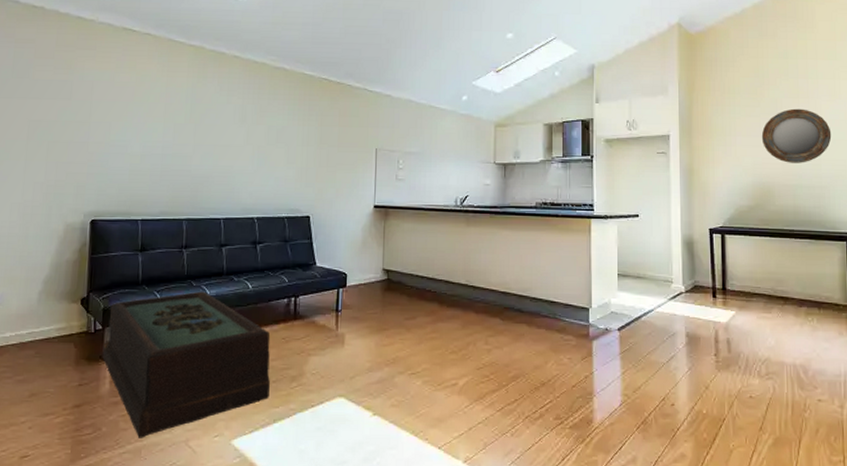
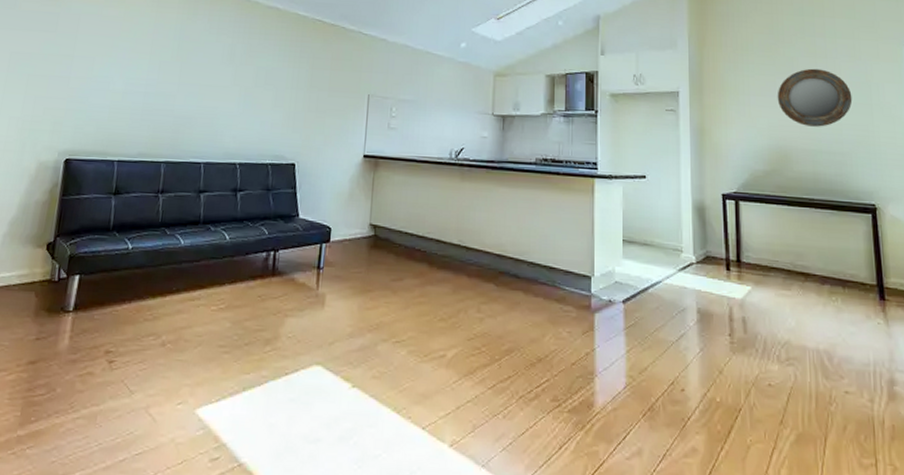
coffee table: present [102,291,271,438] -> none [64,240,246,402]

